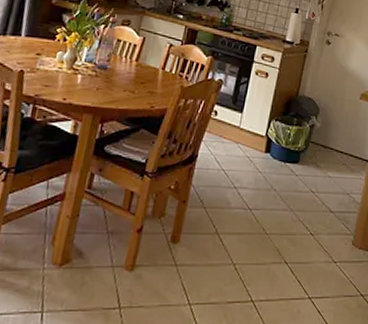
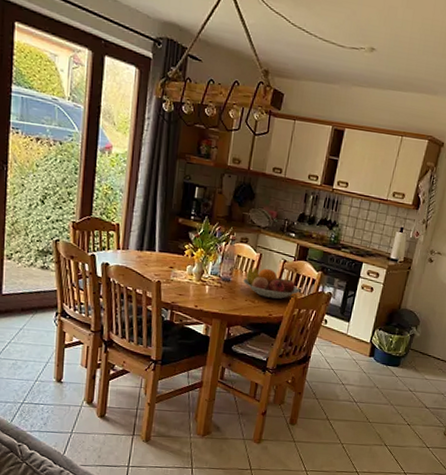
fruit bowl: none [121,53,188,89] -> present [242,267,301,300]

